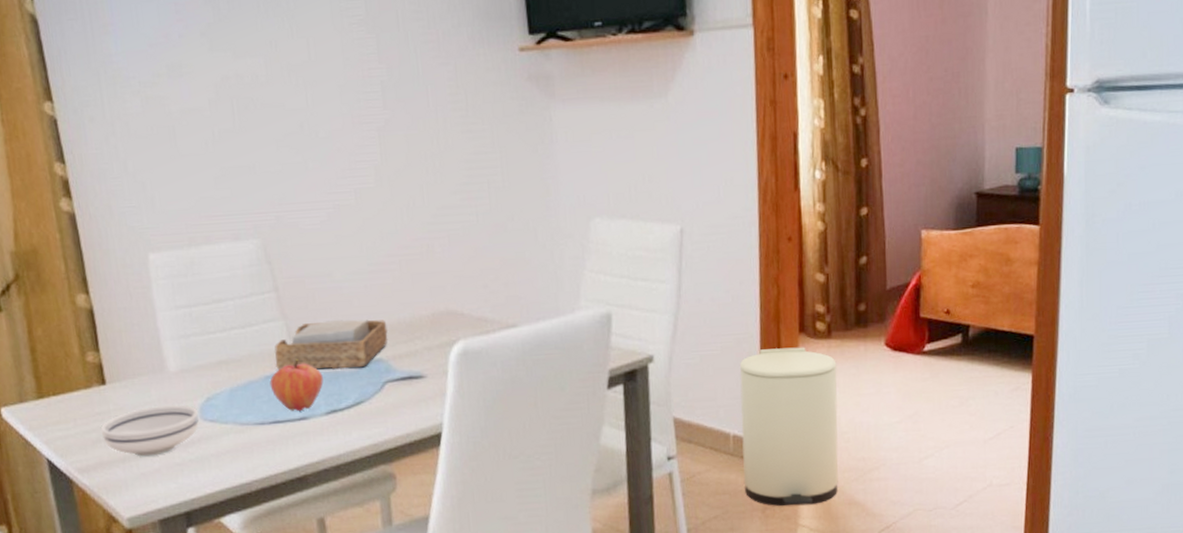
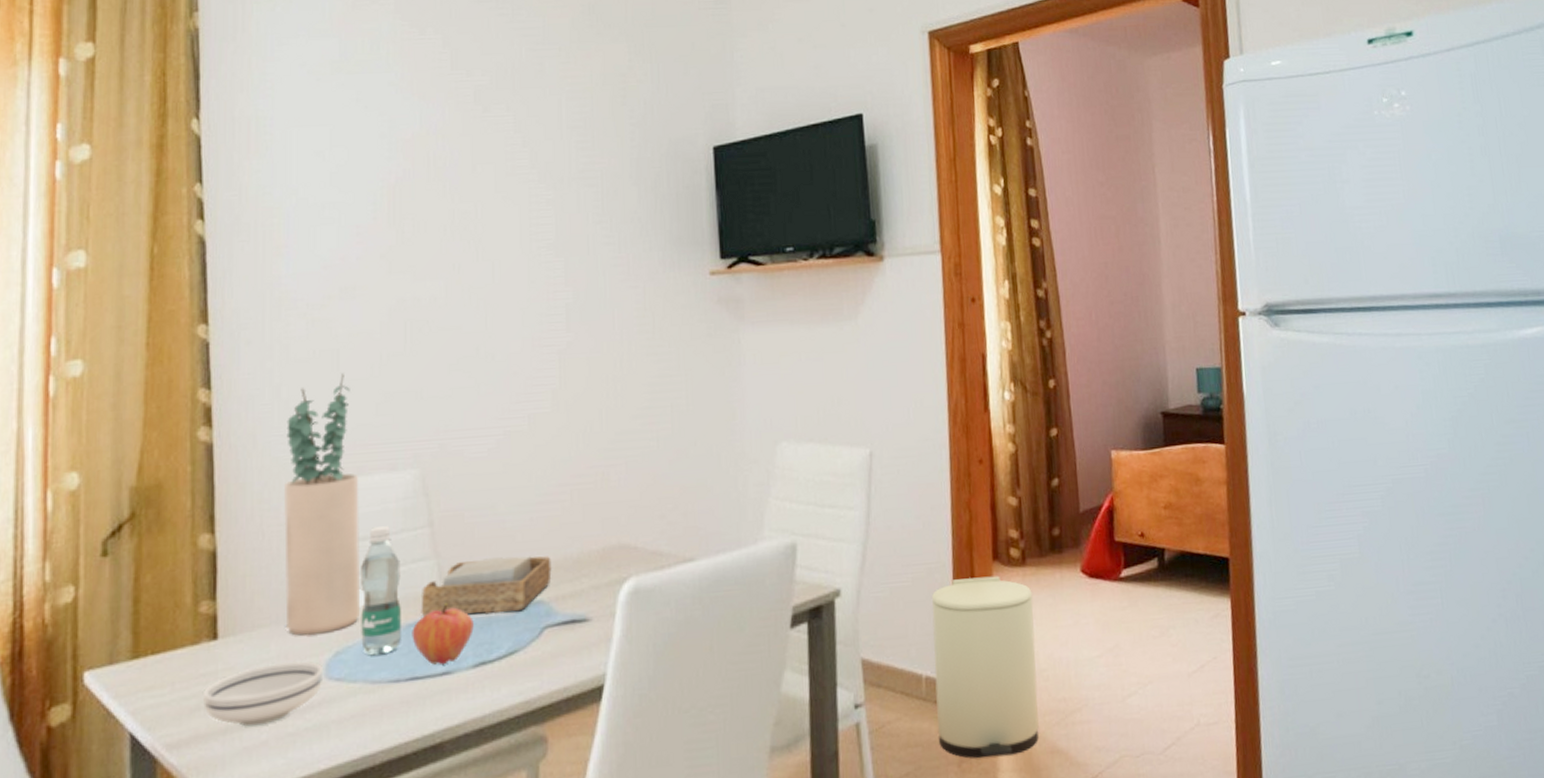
vase: none [136,149,223,384] -> present [283,374,361,636]
bottle: none [219,290,262,402] -> present [361,526,402,656]

